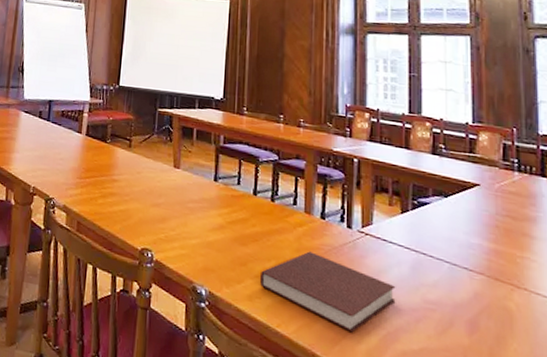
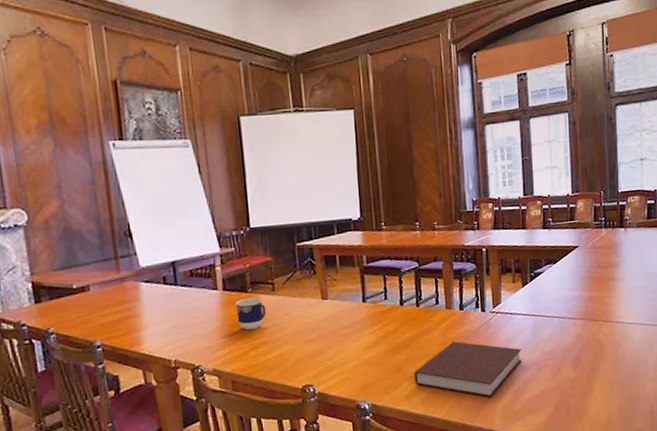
cup: none [93,147,120,179] -> present [235,297,267,331]

